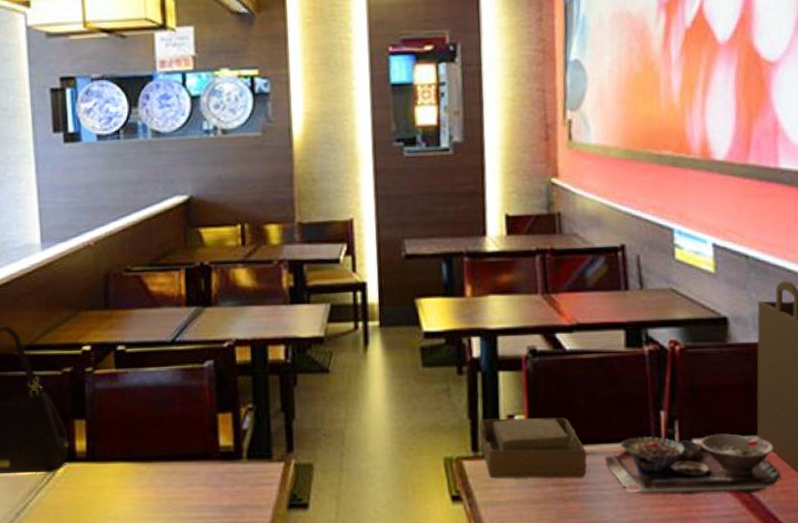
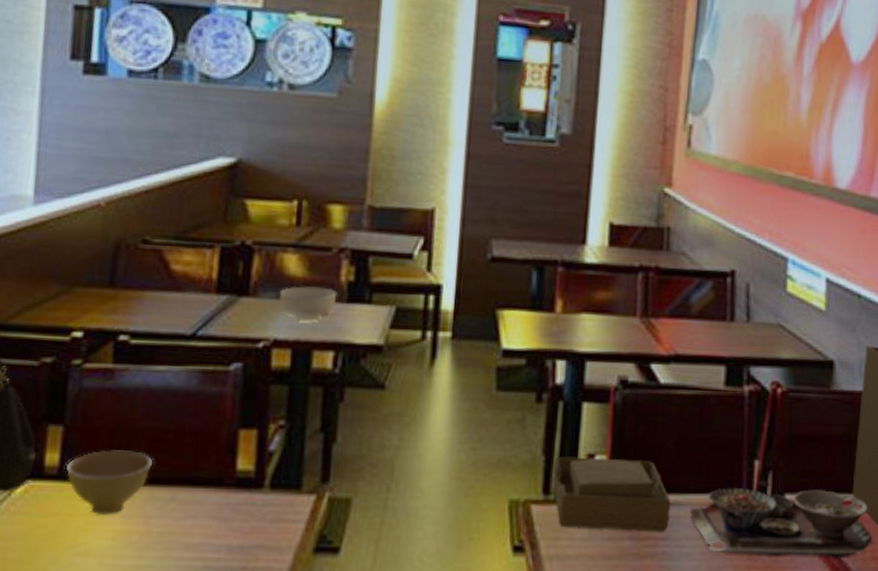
bowl: none [92,436,155,486] -> present [66,450,152,514]
bowl: none [235,293,282,323] -> present [279,286,337,322]

